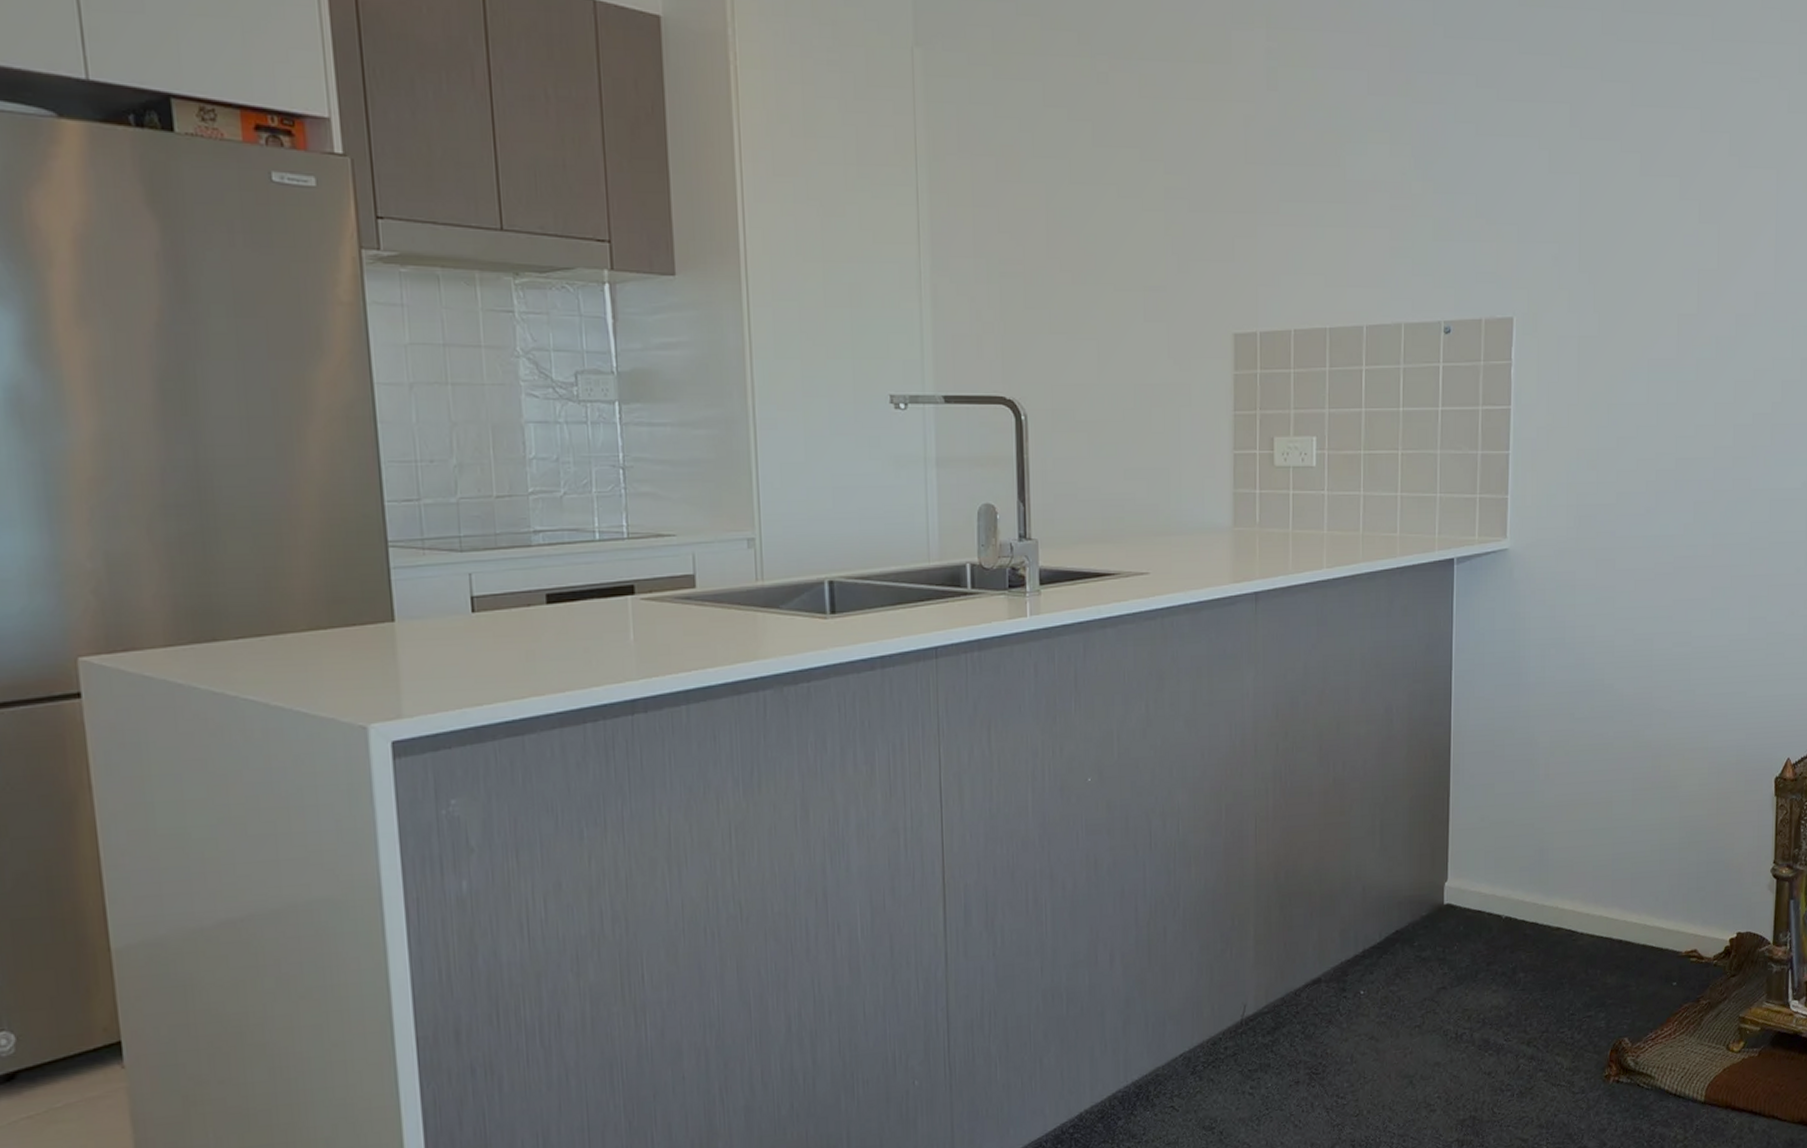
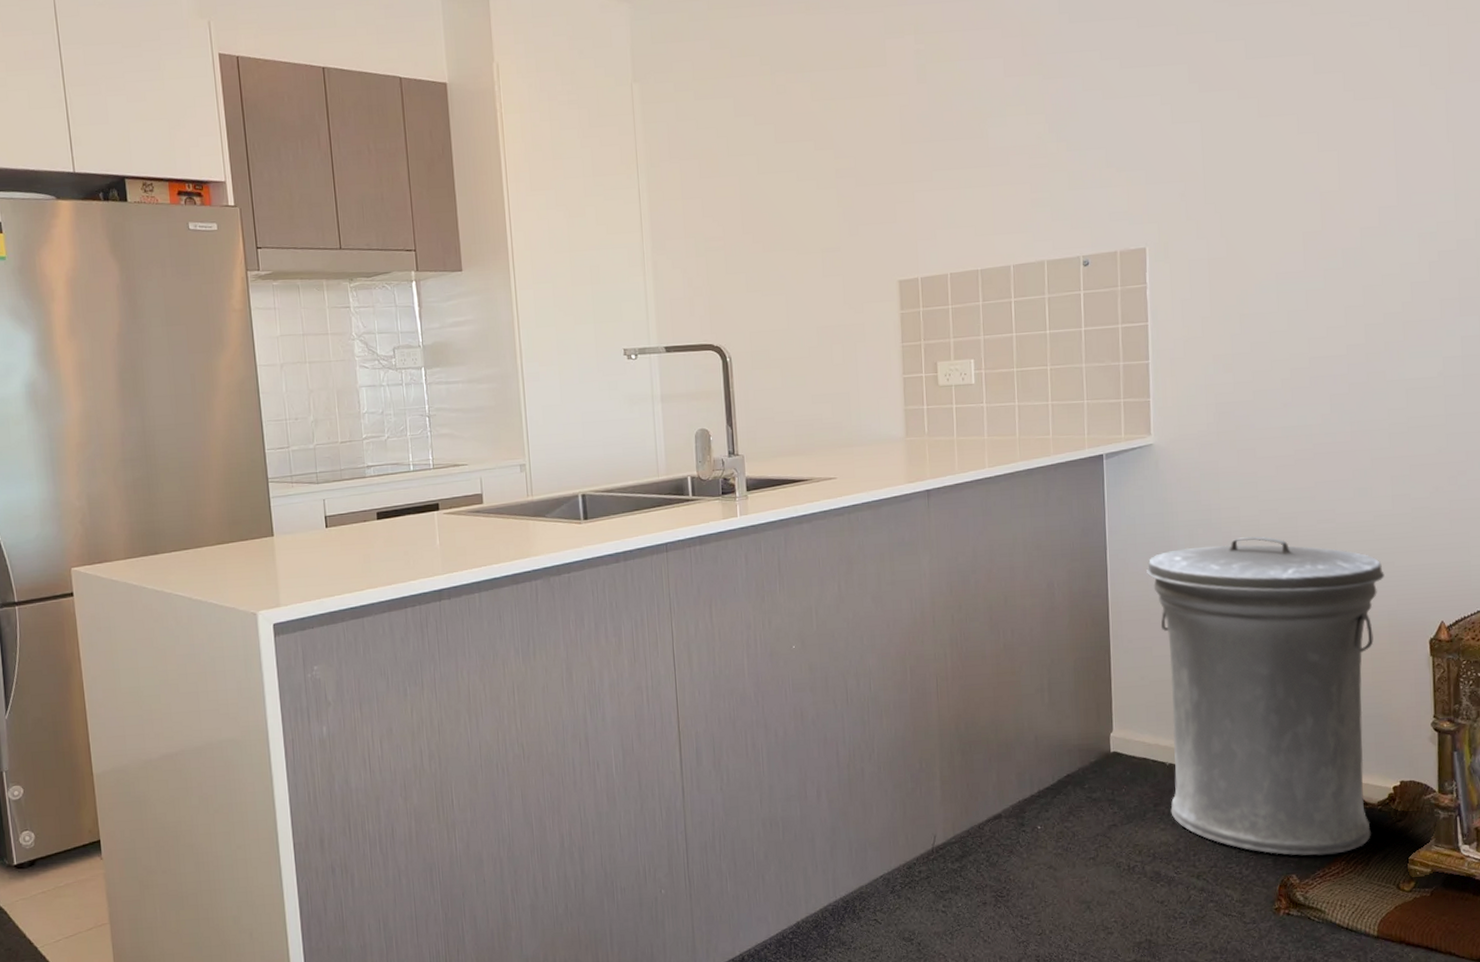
trash can: none [1494,659,1736,1017] -> present [1147,536,1385,856]

